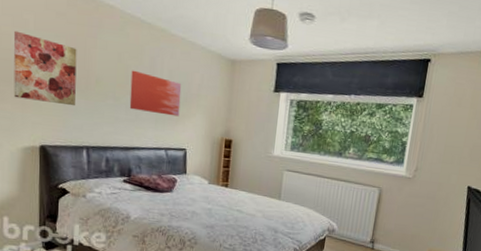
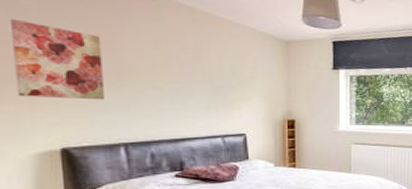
wall art: present [129,70,182,117] -> none [172,56,234,102]

